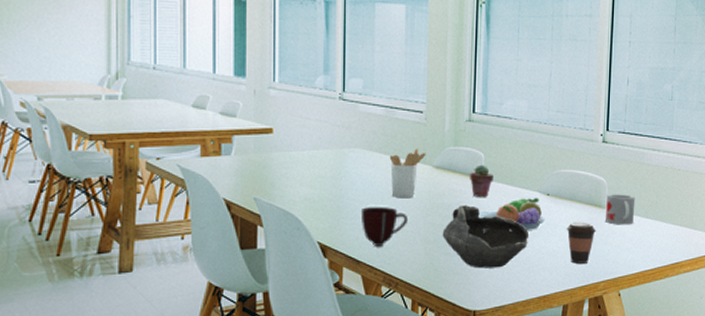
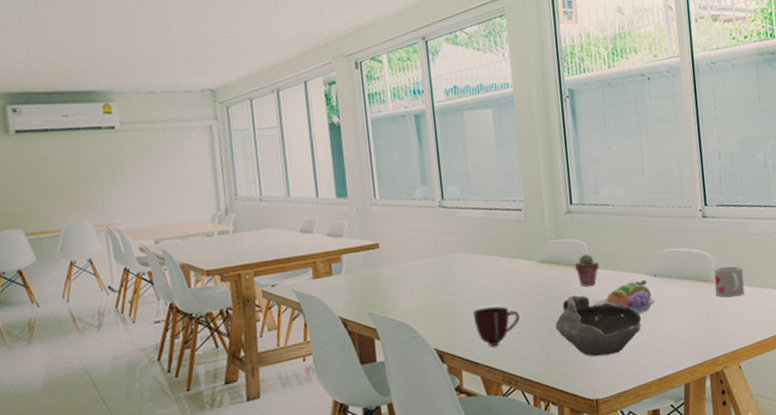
utensil holder: present [389,149,426,199] -> none [494,246,530,296]
coffee cup: present [566,222,597,264] -> none [677,298,709,341]

